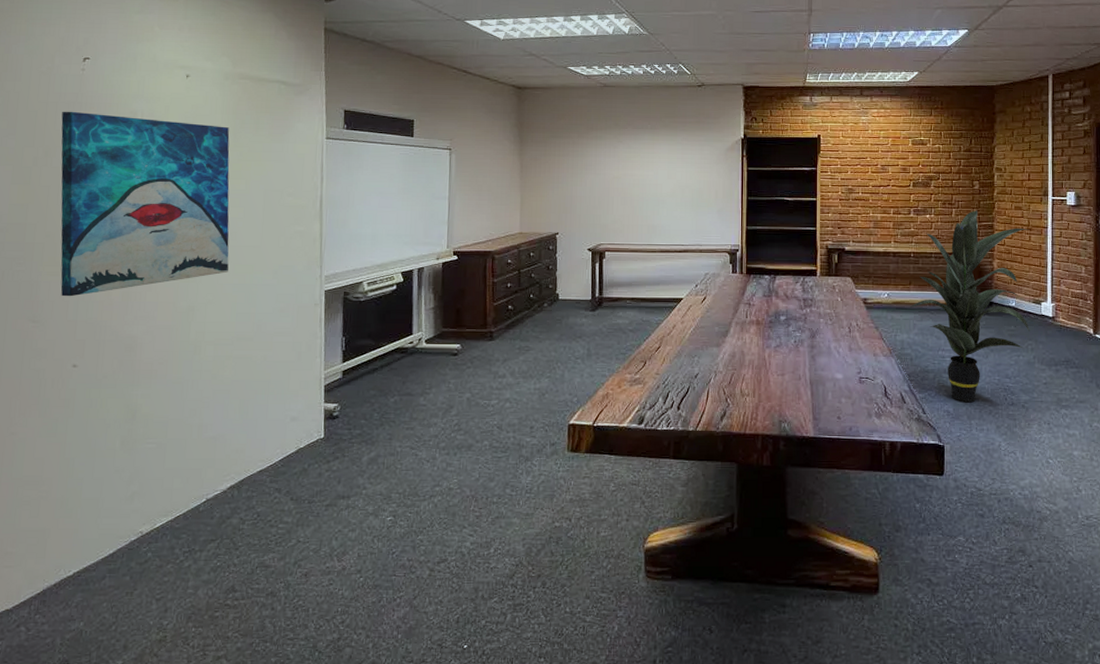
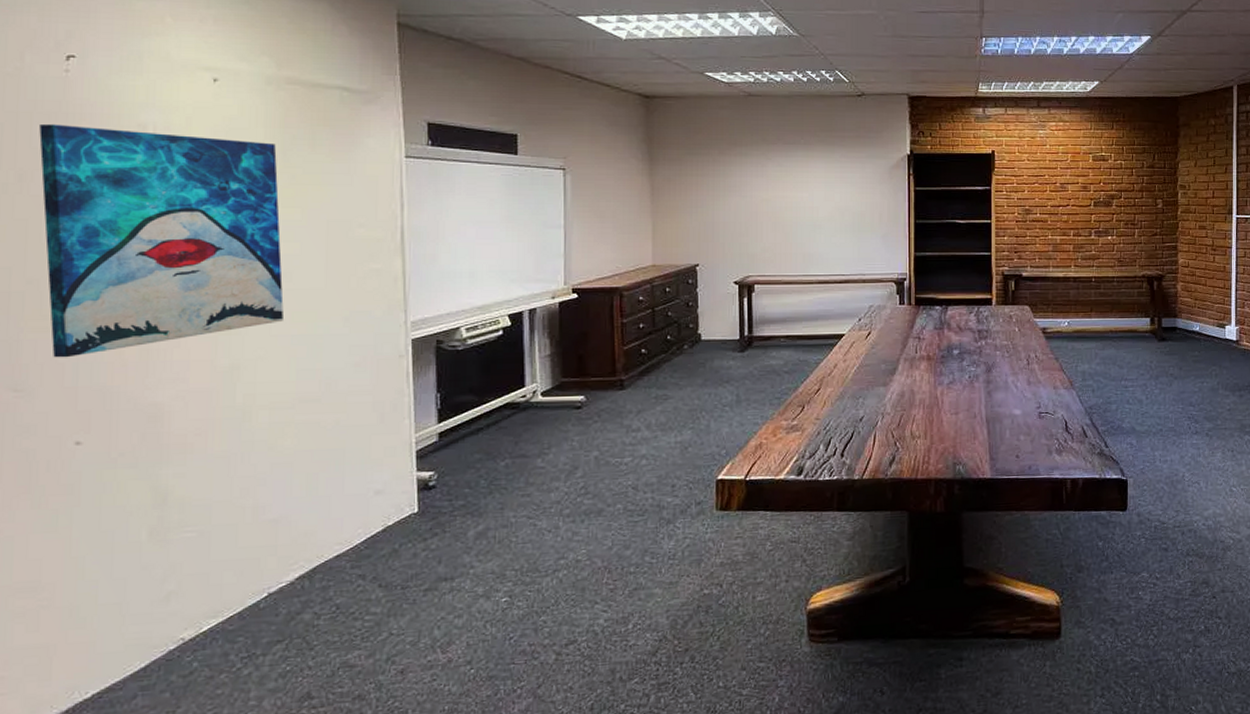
indoor plant: present [909,210,1030,403] -> none [1091,230,1214,434]

